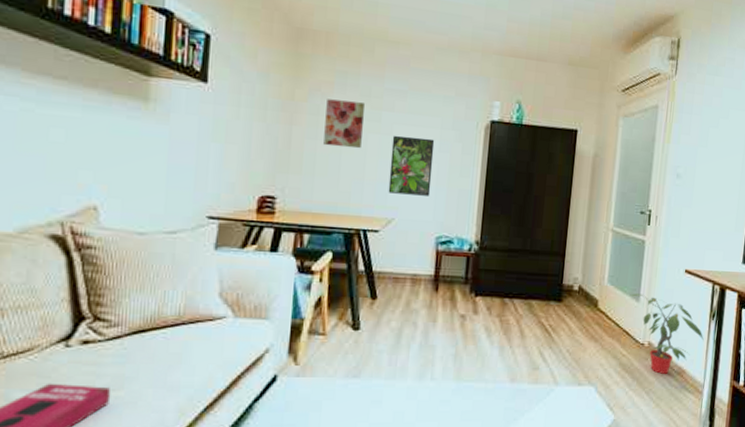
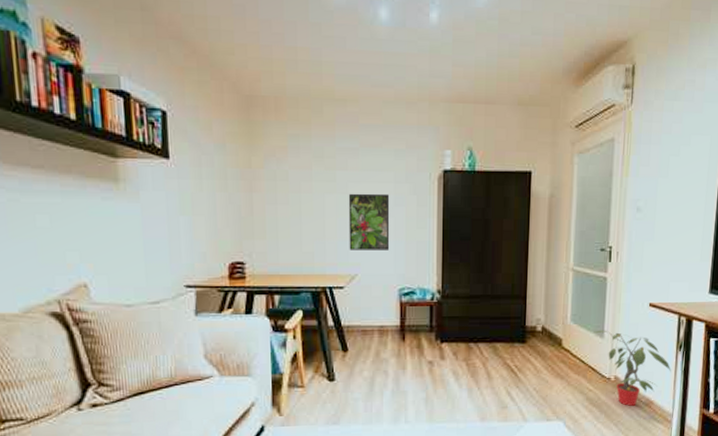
wall art: present [323,99,364,149] -> none [282,163,319,210]

